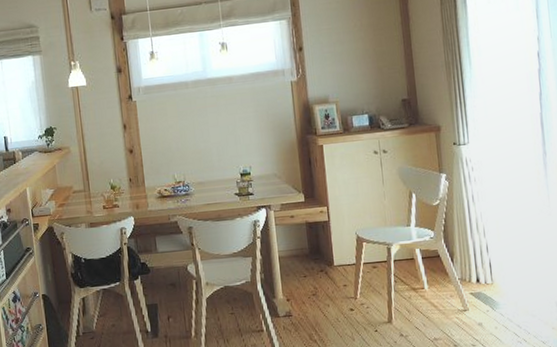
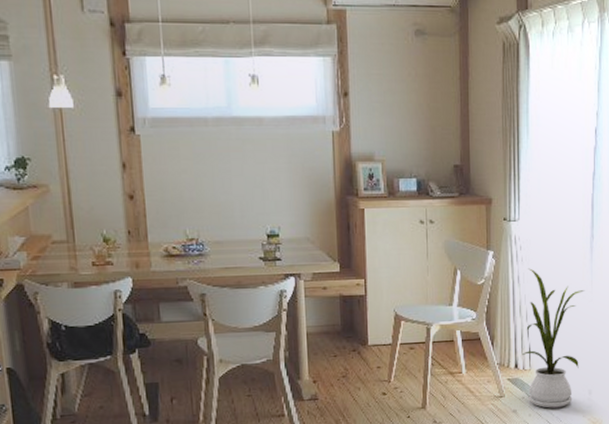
house plant: none [482,187,543,321] -> present [521,268,585,408]

